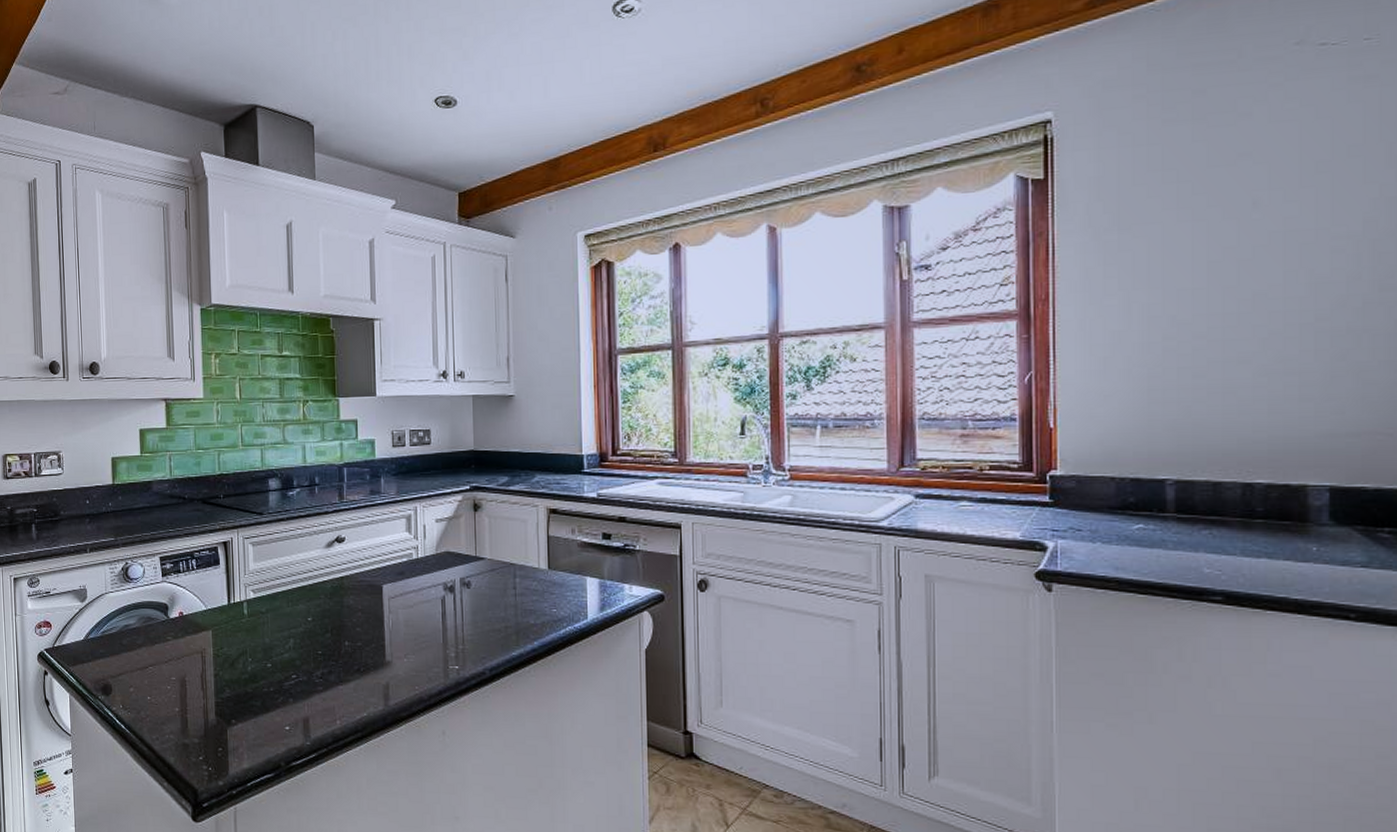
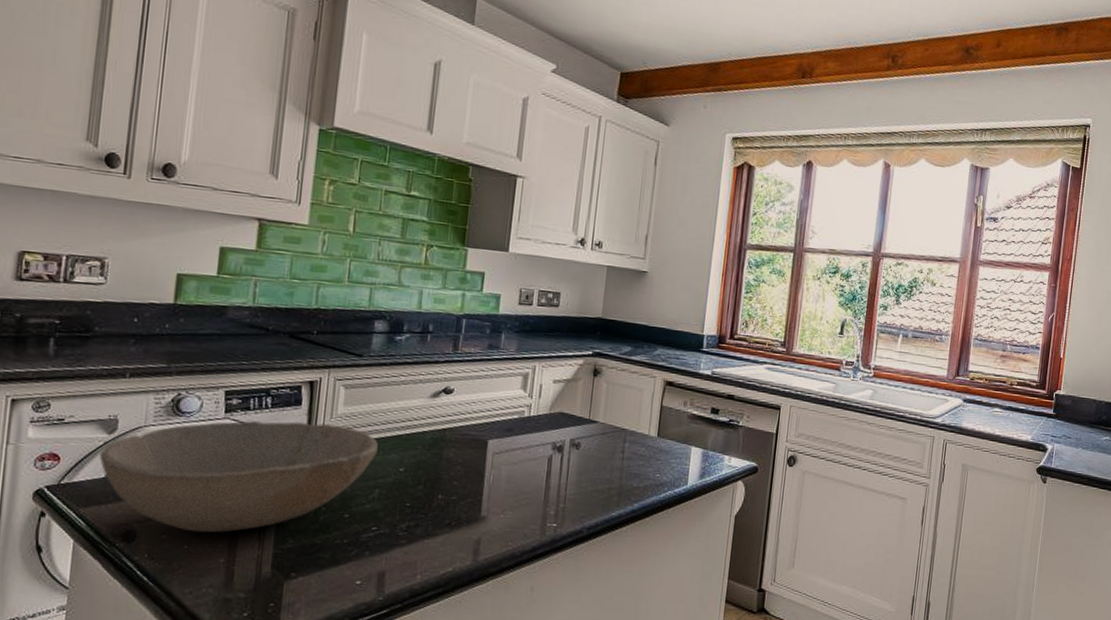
bowl: none [78,580,287,685] -> present [100,421,378,533]

